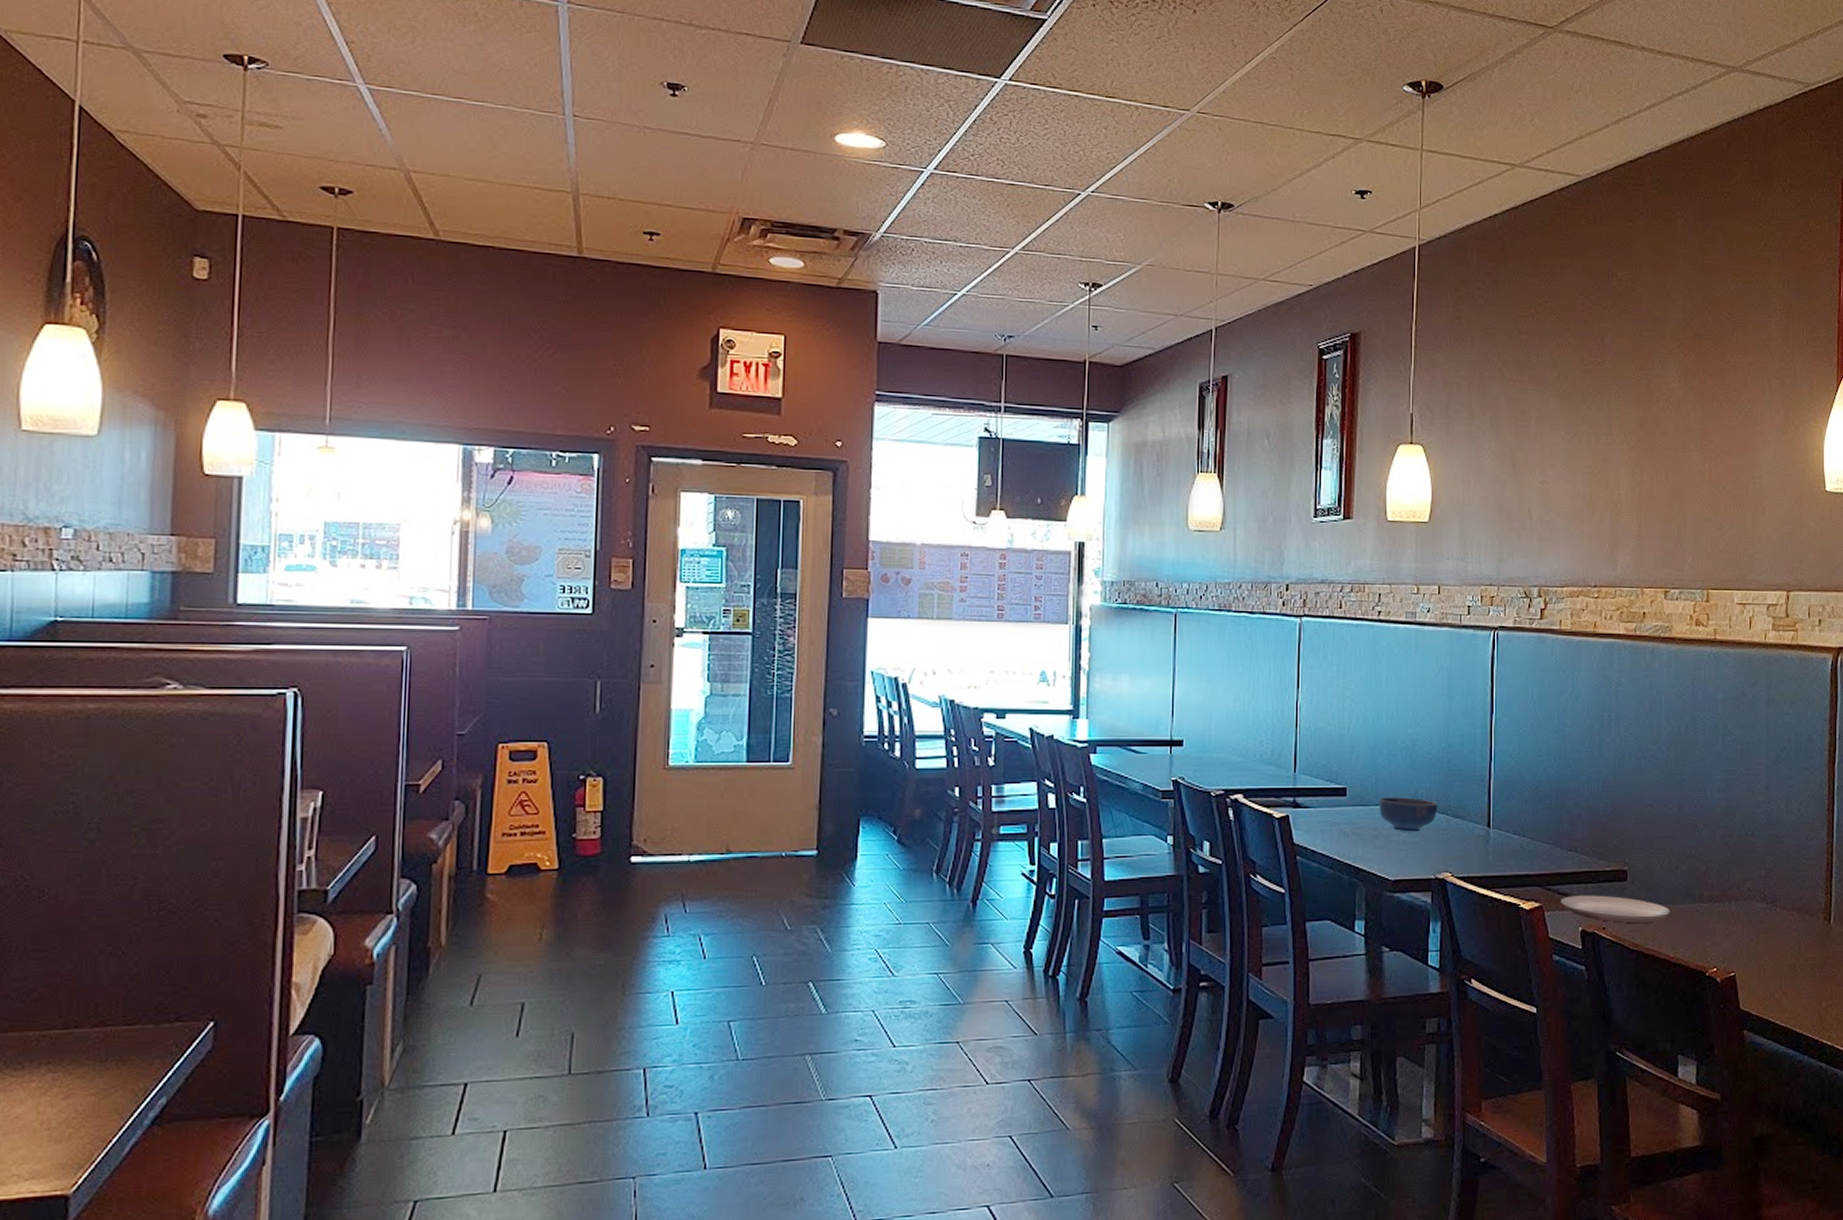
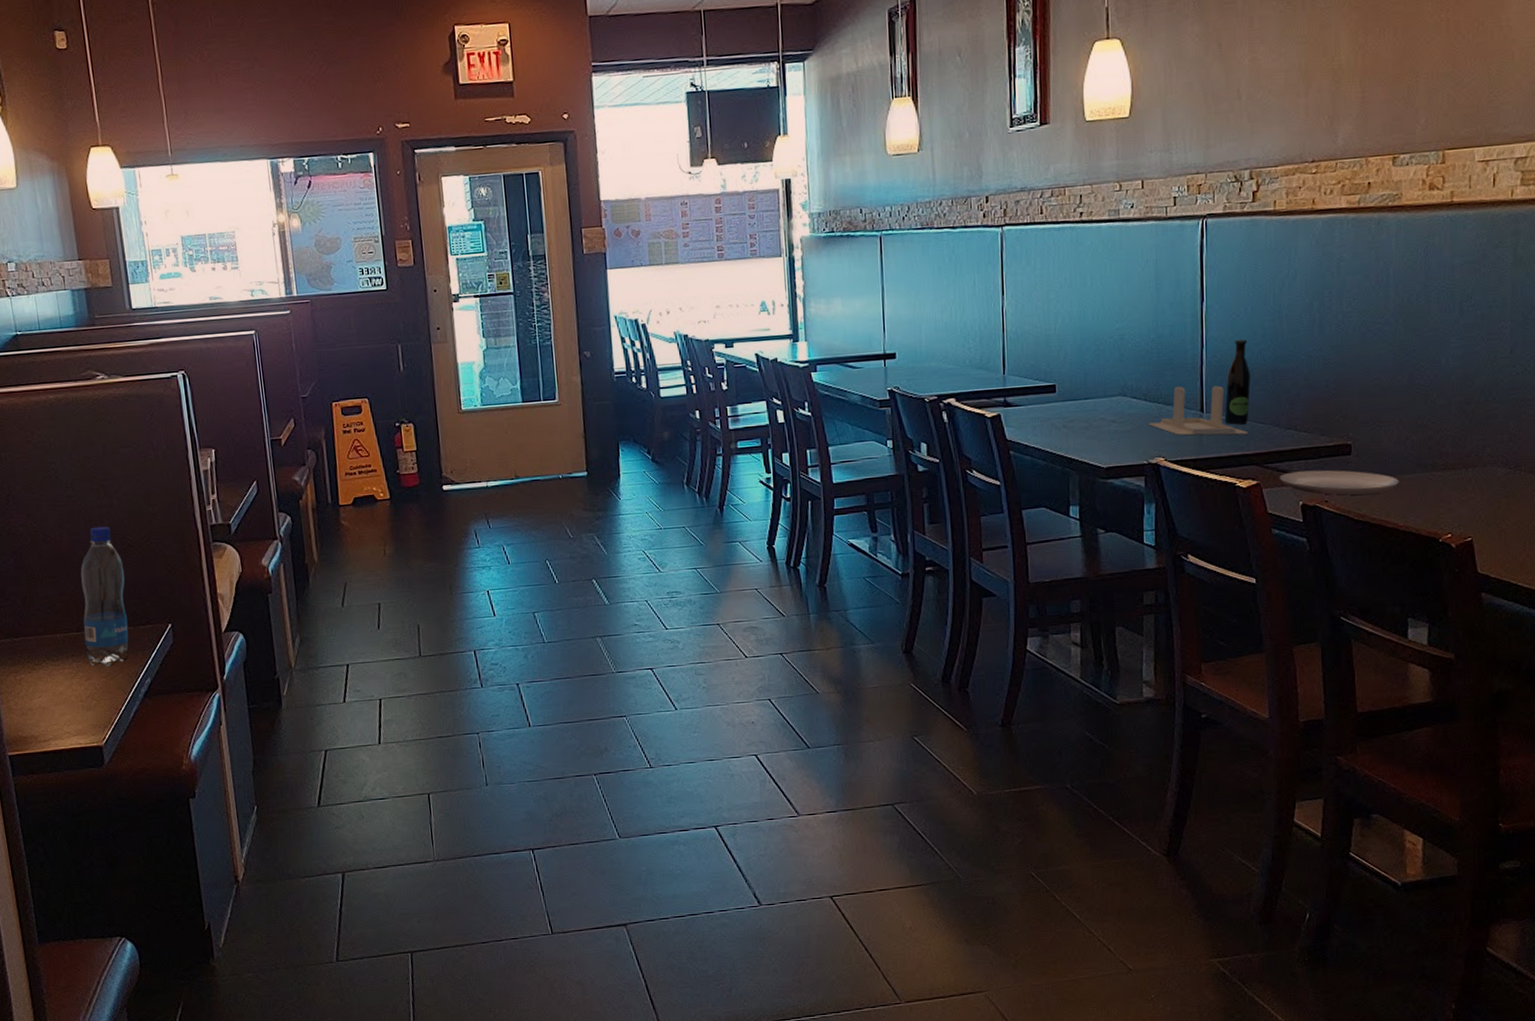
bottle: none [70,883,157,1080] -> present [80,526,129,667]
bowl: present [1379,797,1439,832] -> none [1088,389,1149,422]
napkin holder: none [1436,798,1532,855] -> present [1147,385,1248,437]
bottle: none [1510,755,1535,843] -> present [1224,339,1251,425]

